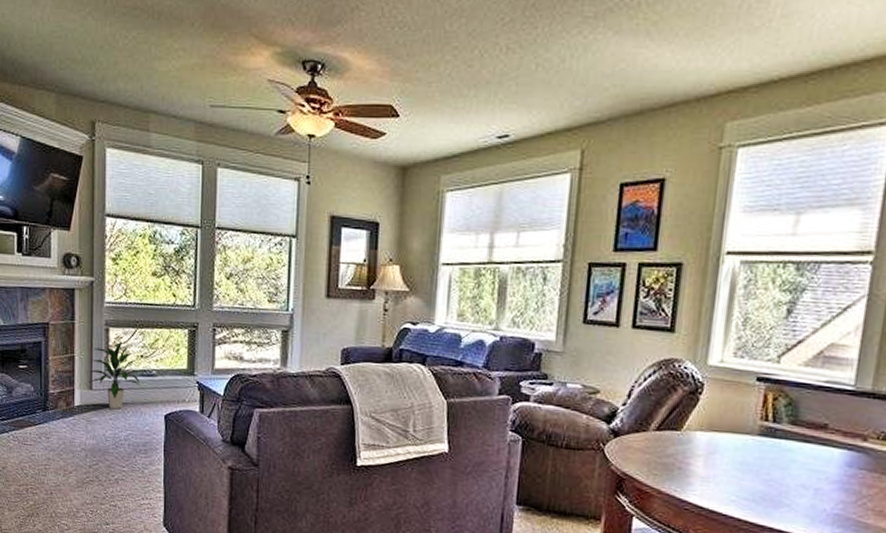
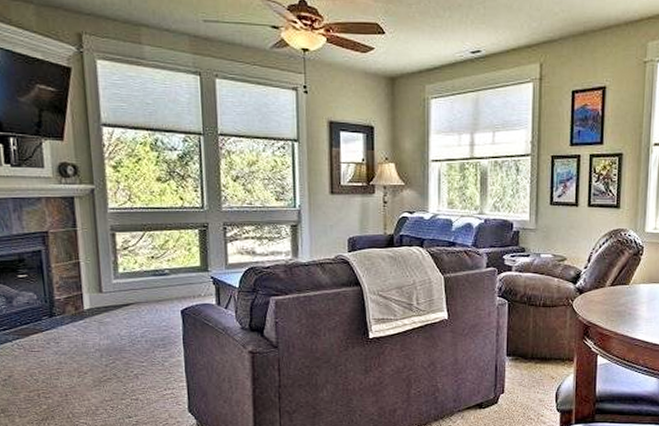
indoor plant: present [89,341,140,409] -> none [97,245,153,309]

